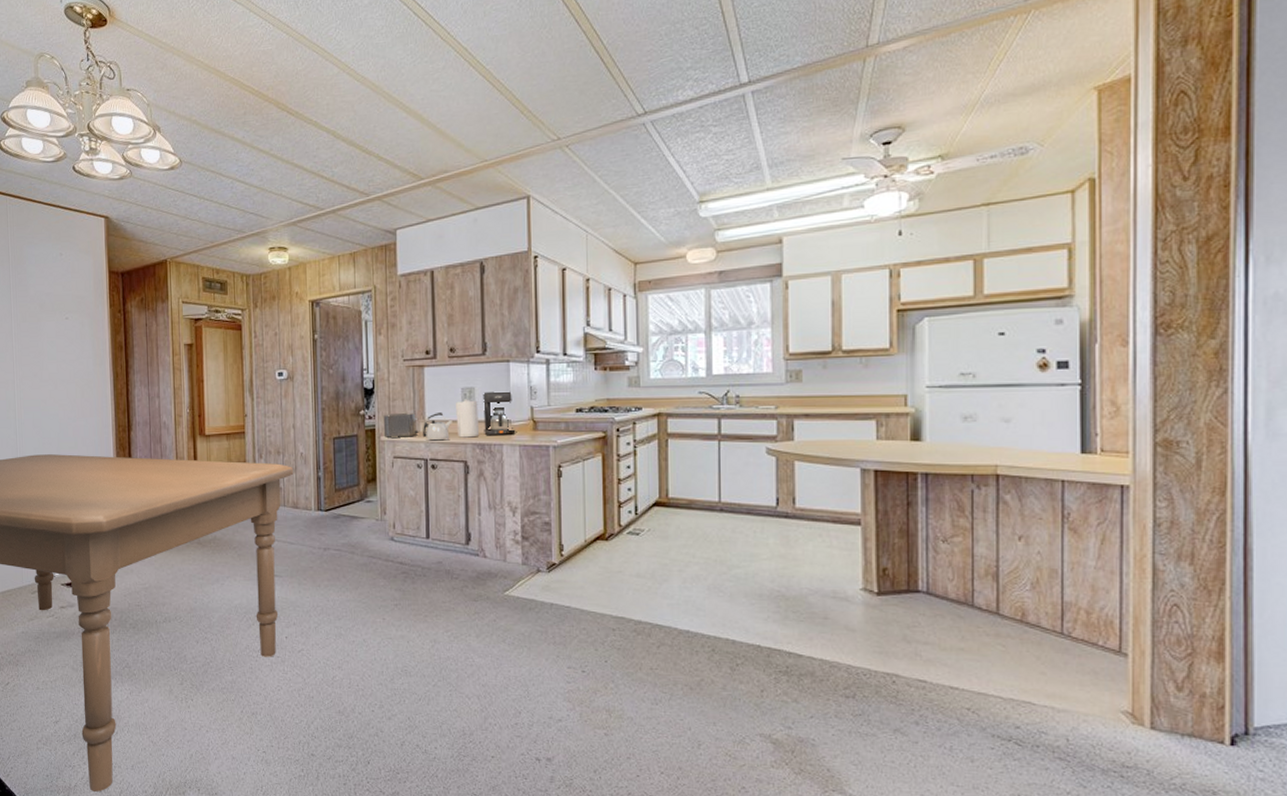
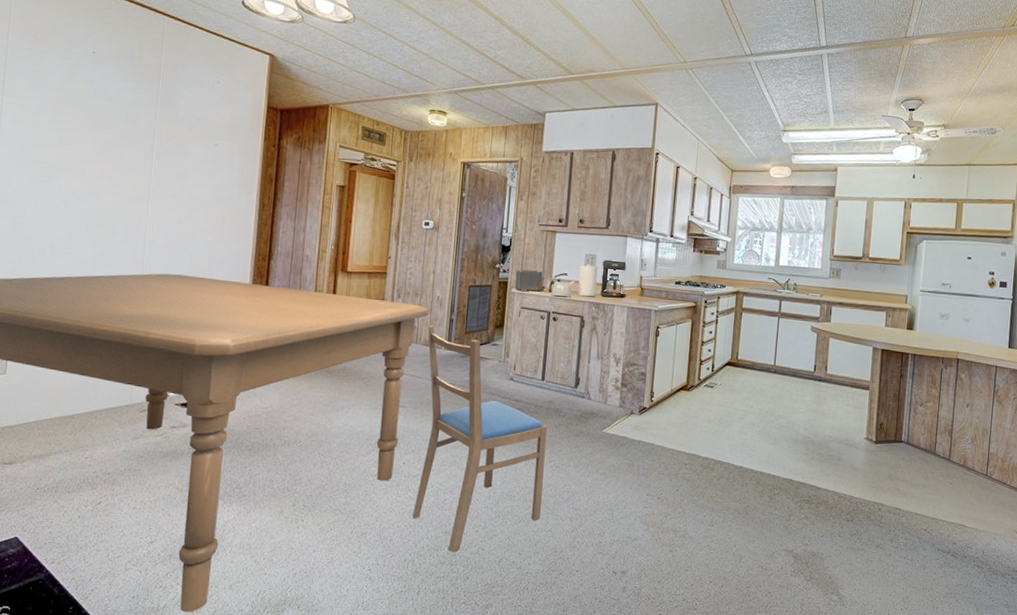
dining chair: none [294,485,443,734] -> present [412,325,547,553]

